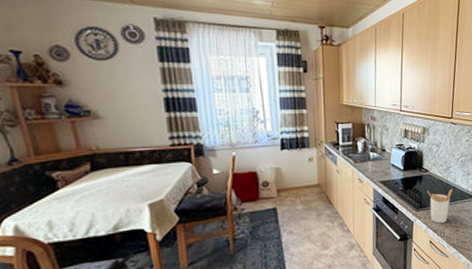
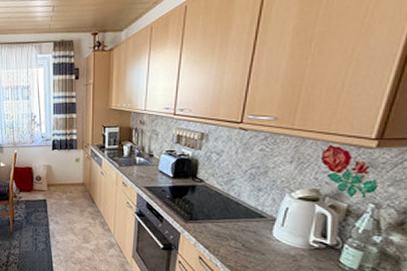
utensil holder: present [427,189,453,223] -> none [200,202,235,240]

